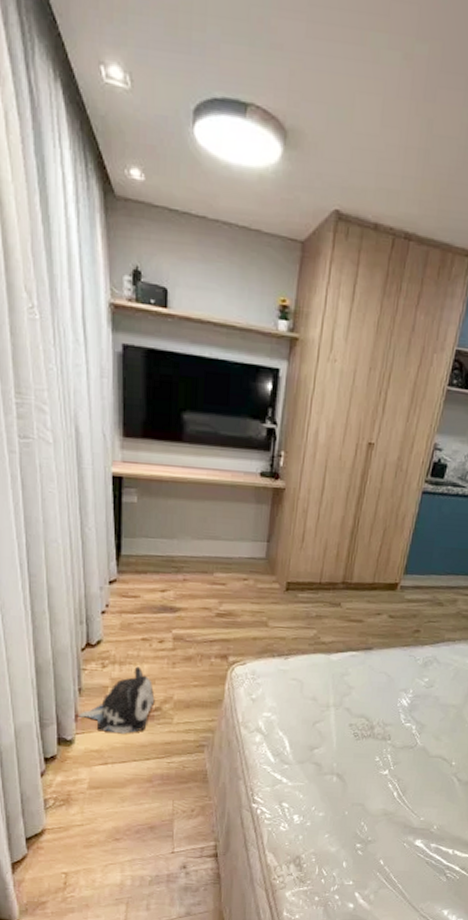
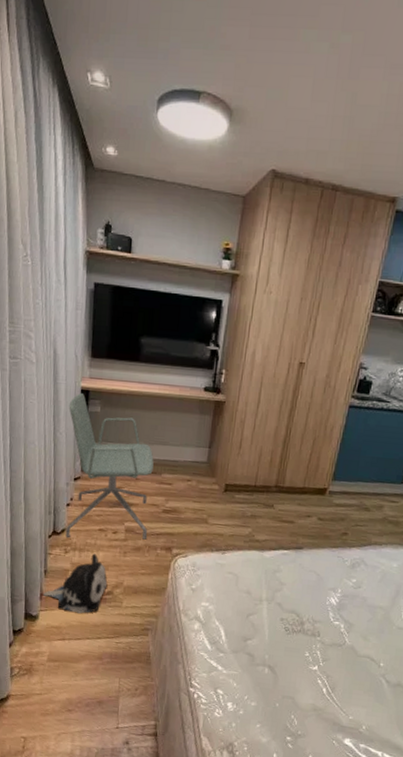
office chair: none [98,479,204,649] -> present [65,392,154,540]

